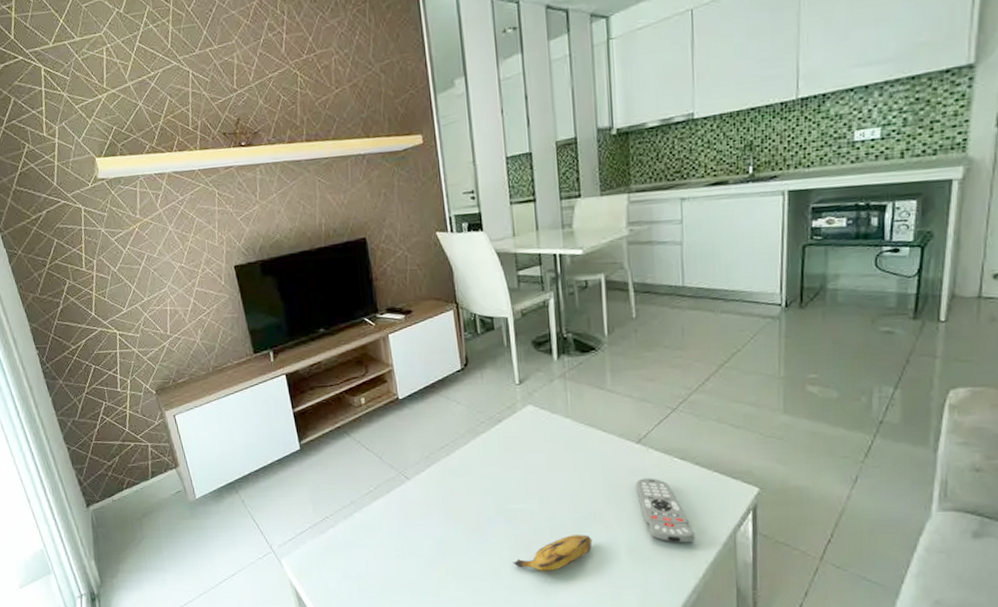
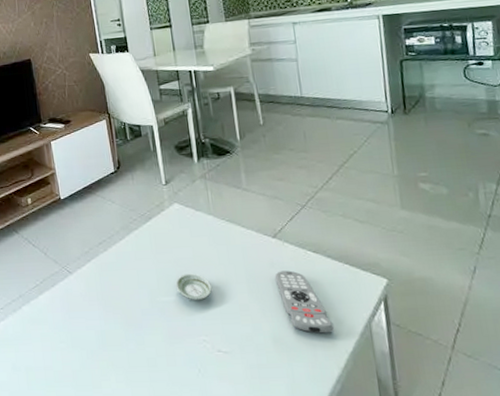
banana: present [513,535,593,572] -> none [168,326,240,363]
saucer: none [524,480,565,509] -> present [175,273,212,301]

